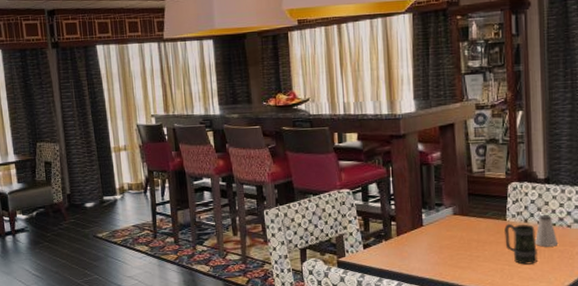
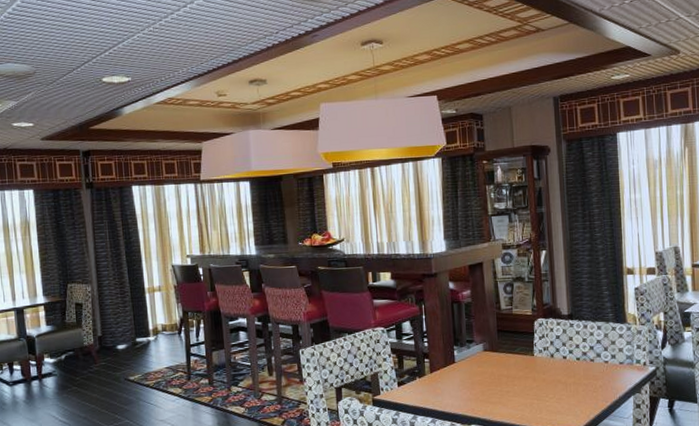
mug: present [504,223,537,265] -> none [532,358,564,399]
saltshaker: present [535,215,559,247] -> none [561,350,583,381]

